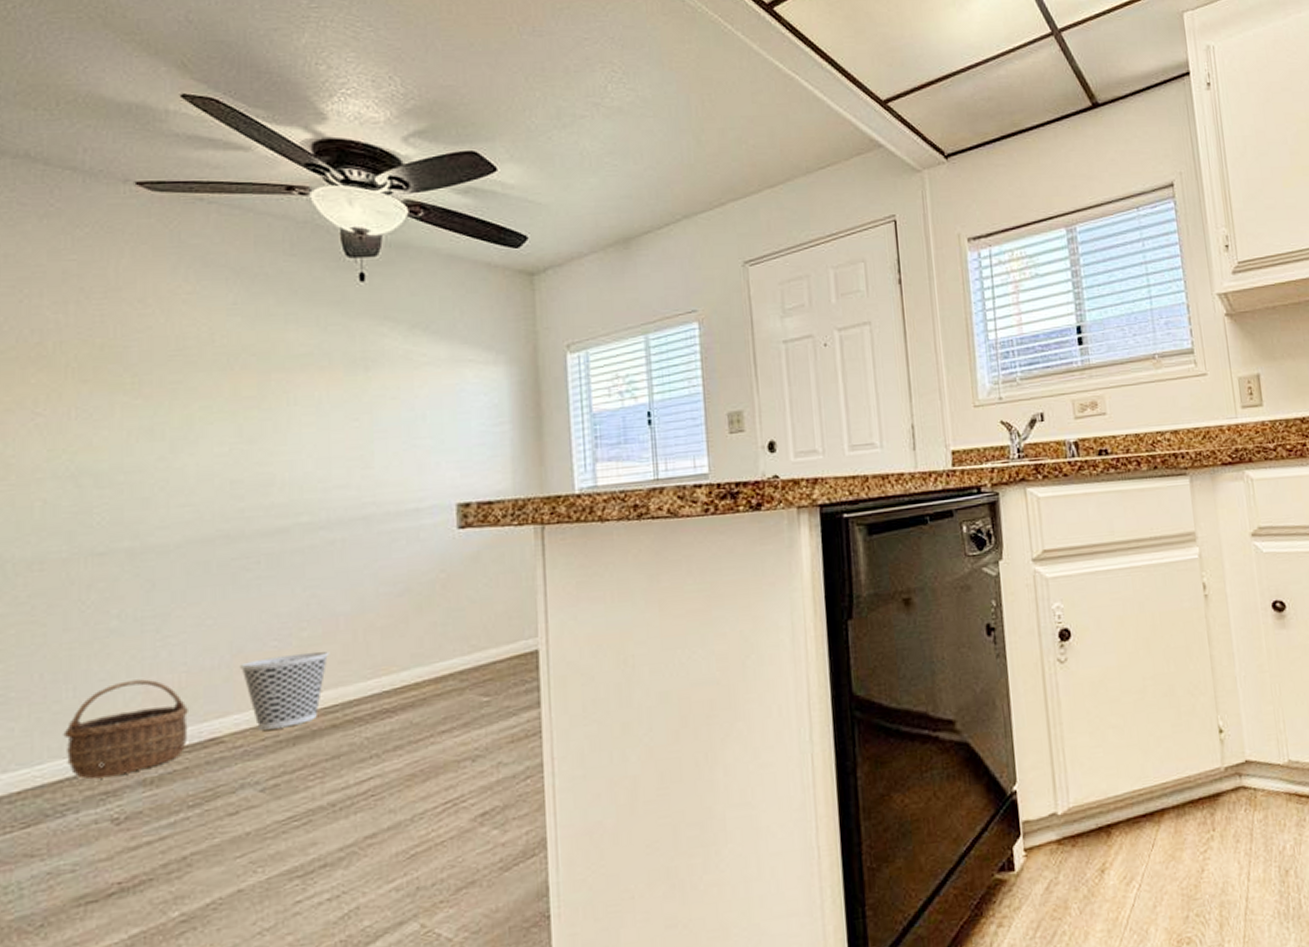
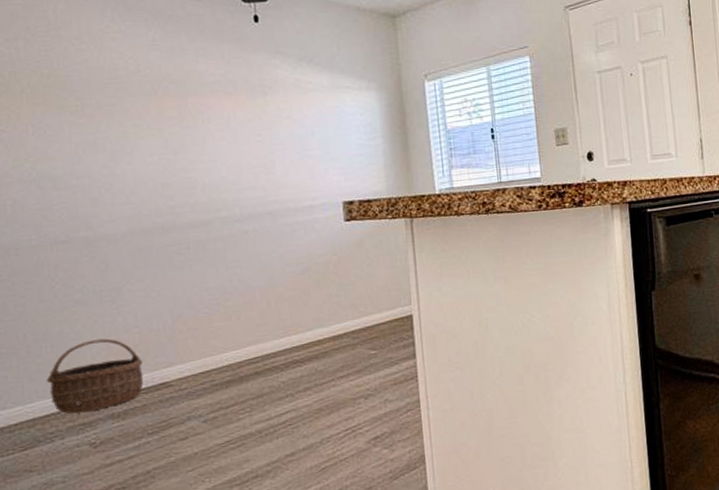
wastebasket: present [239,651,330,730] -> none [179,316,250,377]

